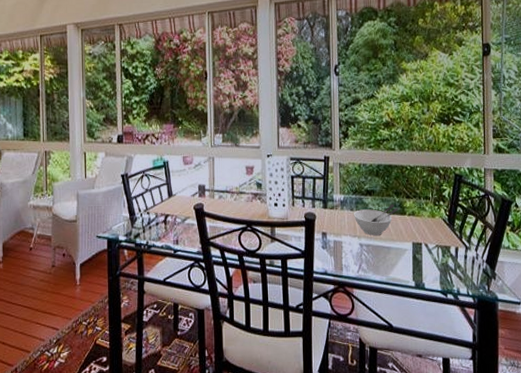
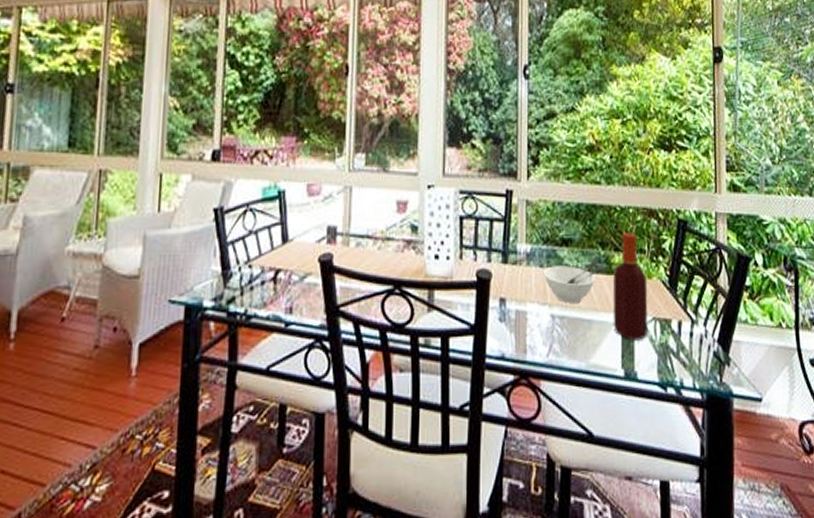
bottle: none [405,185,433,261] -> present [612,233,648,341]

